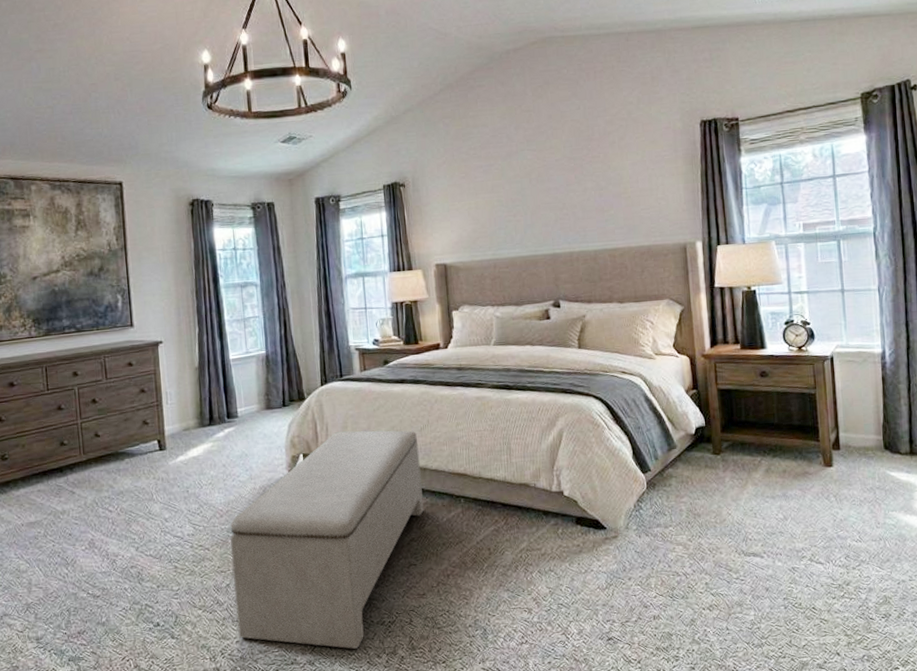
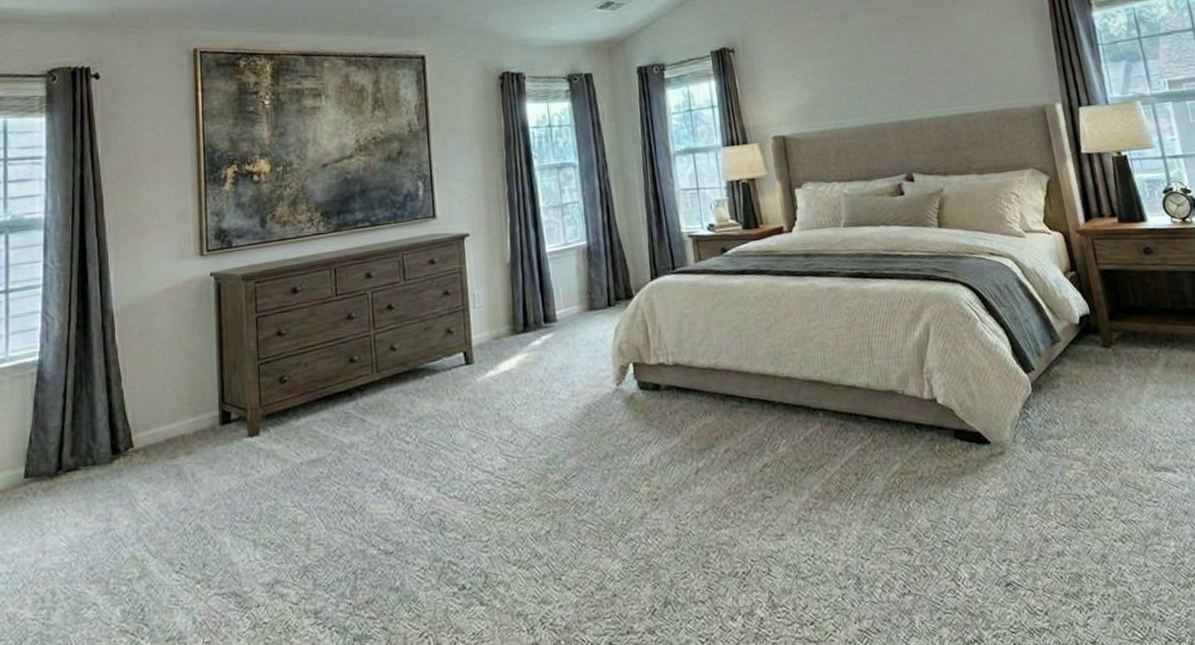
bench: present [230,430,424,649] -> none [550,331,777,611]

